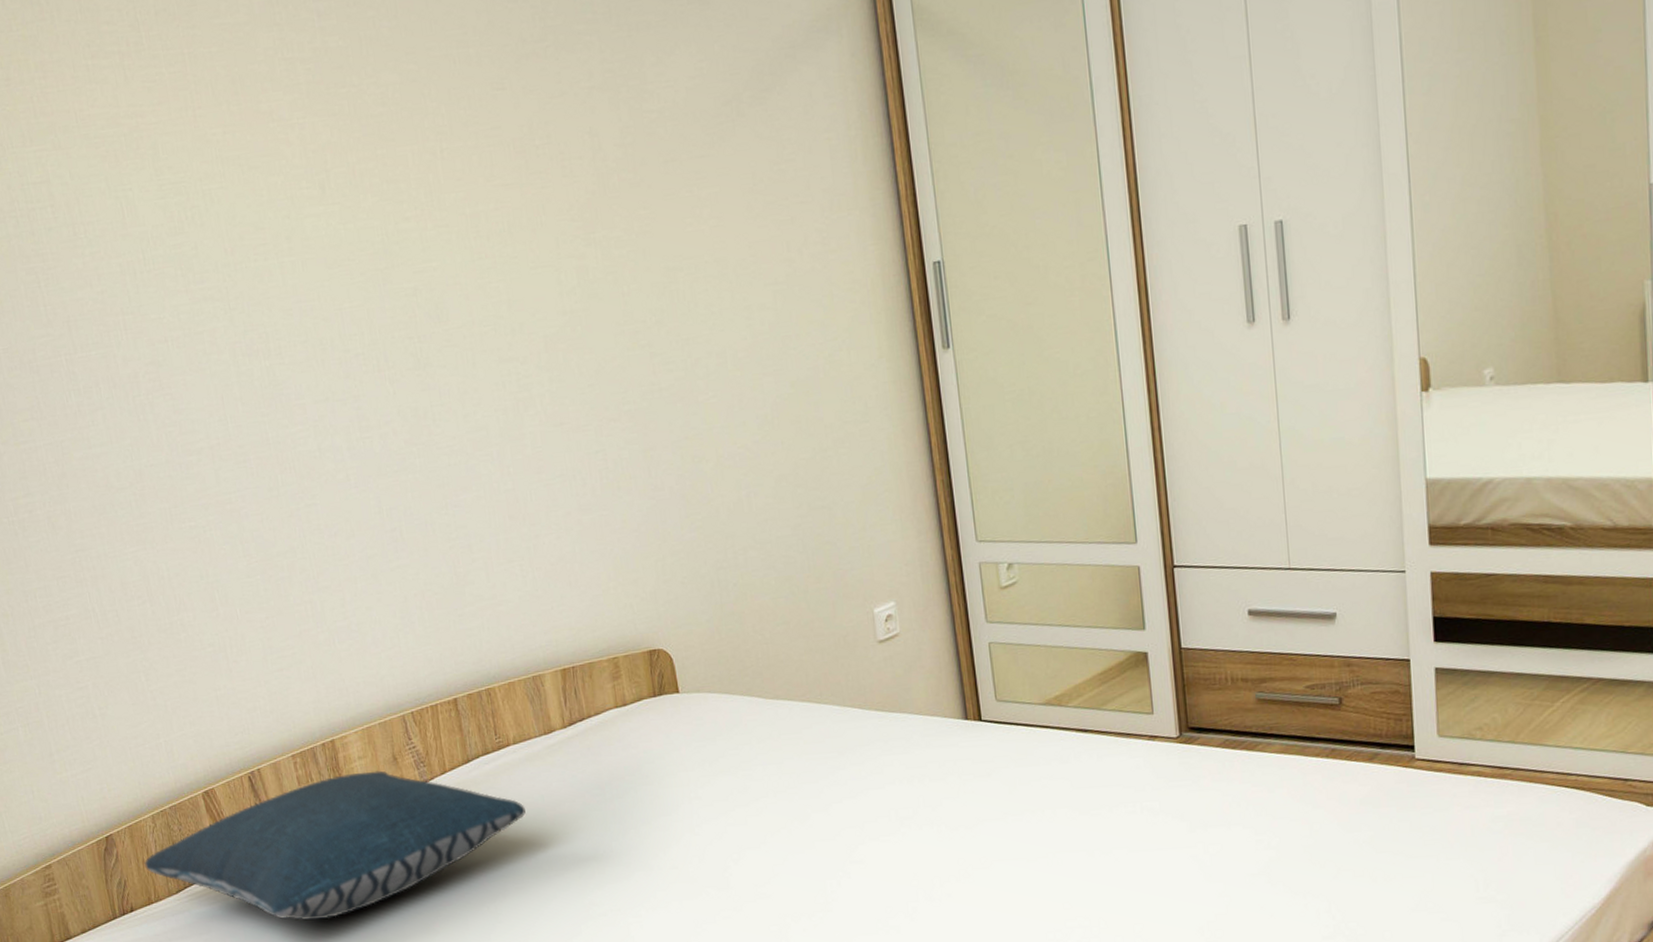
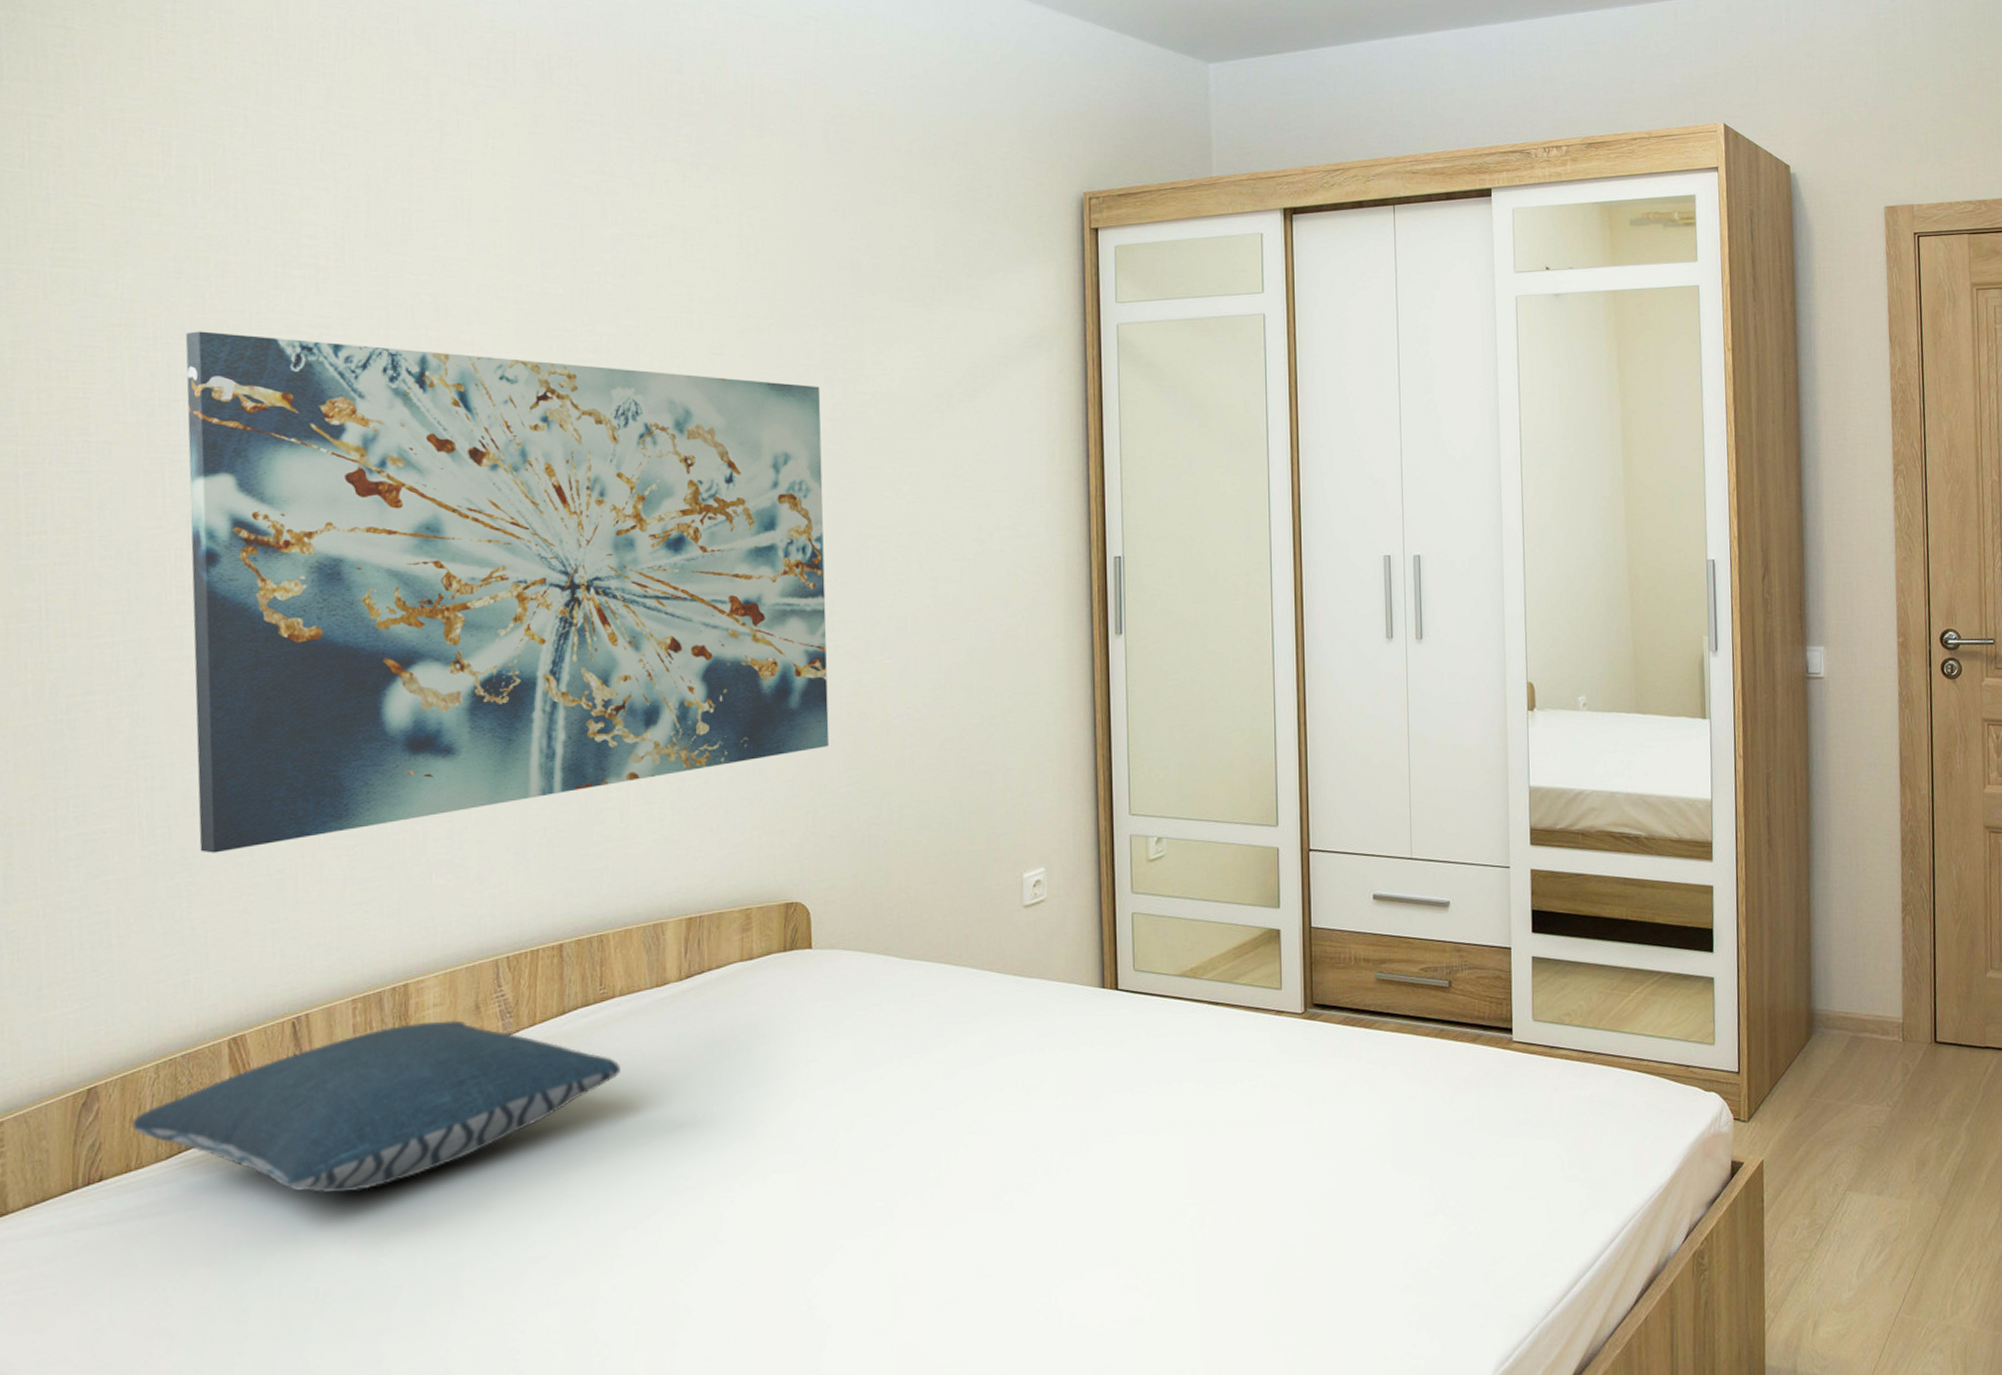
wall art: none [26,110,667,632] -> present [185,331,829,853]

